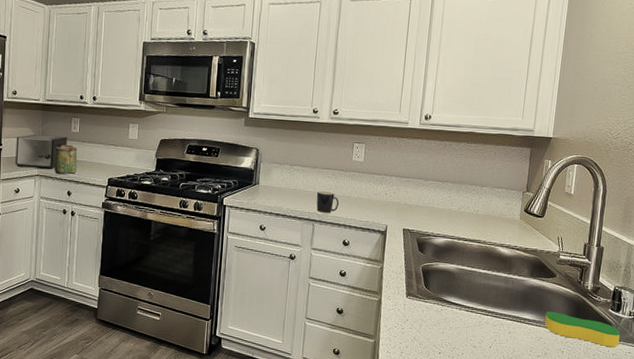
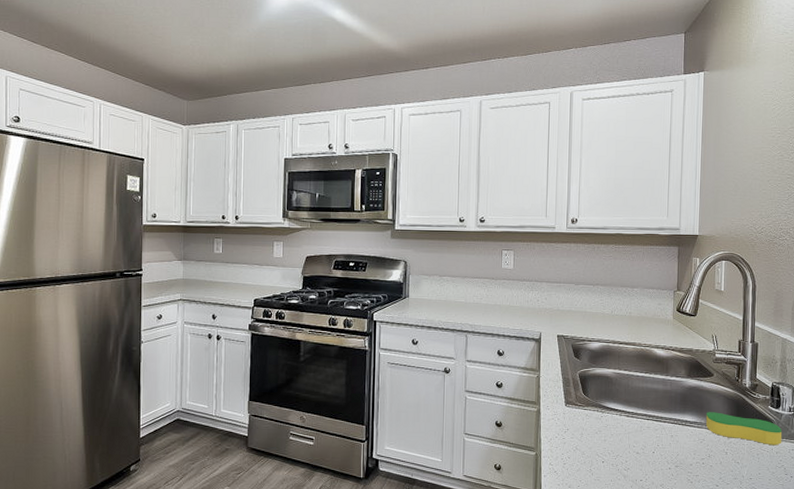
toaster: present [15,134,67,169] -> none [157,257,210,293]
canister: present [54,144,78,175] -> none [198,266,221,298]
mug: present [316,191,339,215] -> none [468,300,490,325]

